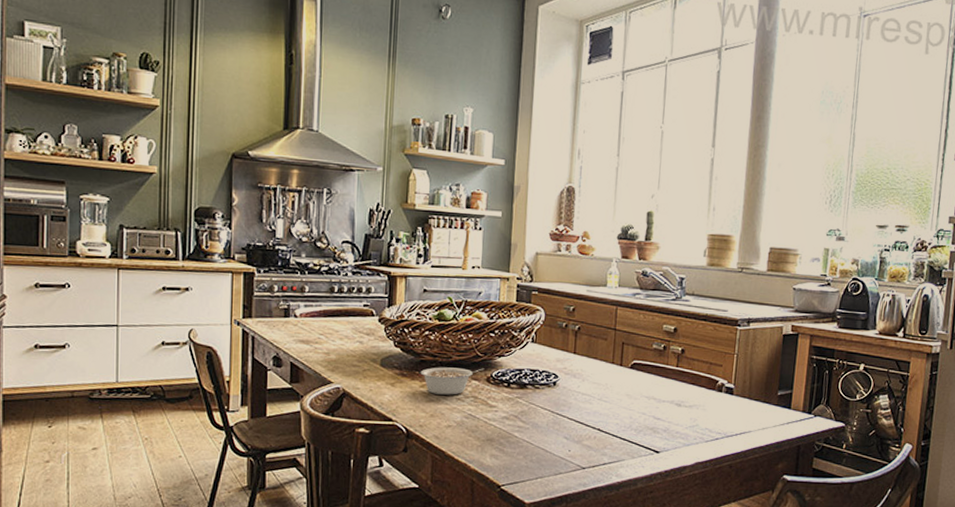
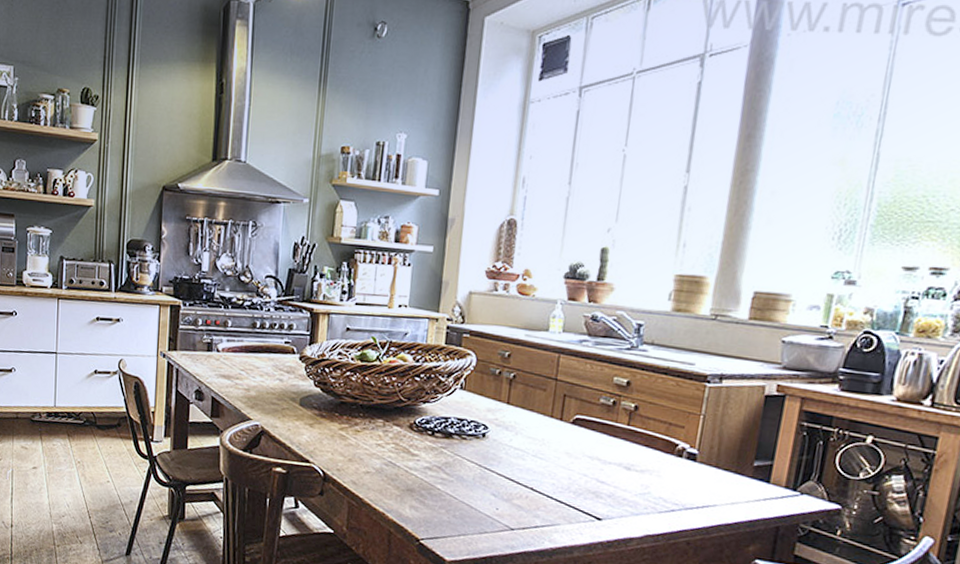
legume: present [420,367,483,395] -> none [339,410,406,440]

